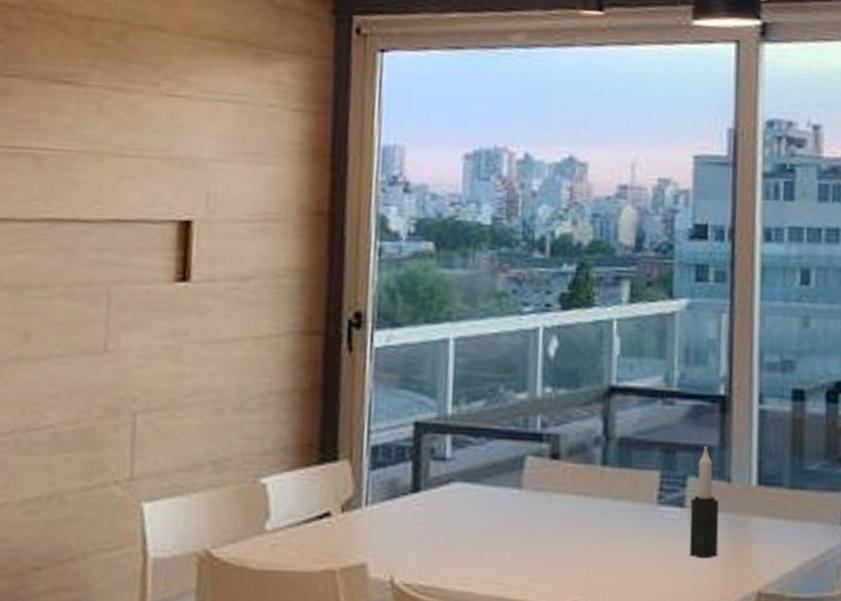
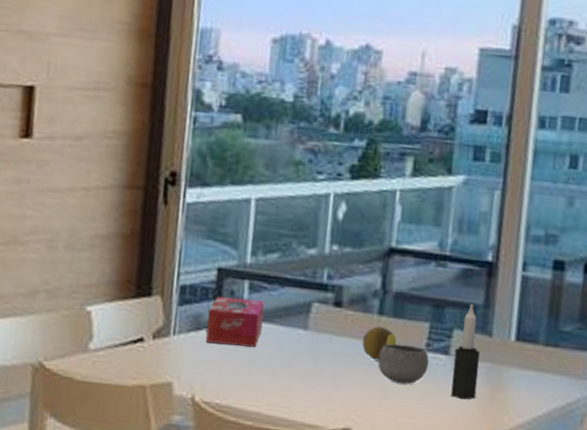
tissue box: none [403,456,471,515] -> present [205,296,265,347]
fruit: none [585,479,625,520] -> present [362,326,397,361]
bowl: none [605,498,662,545] -> present [378,344,429,384]

